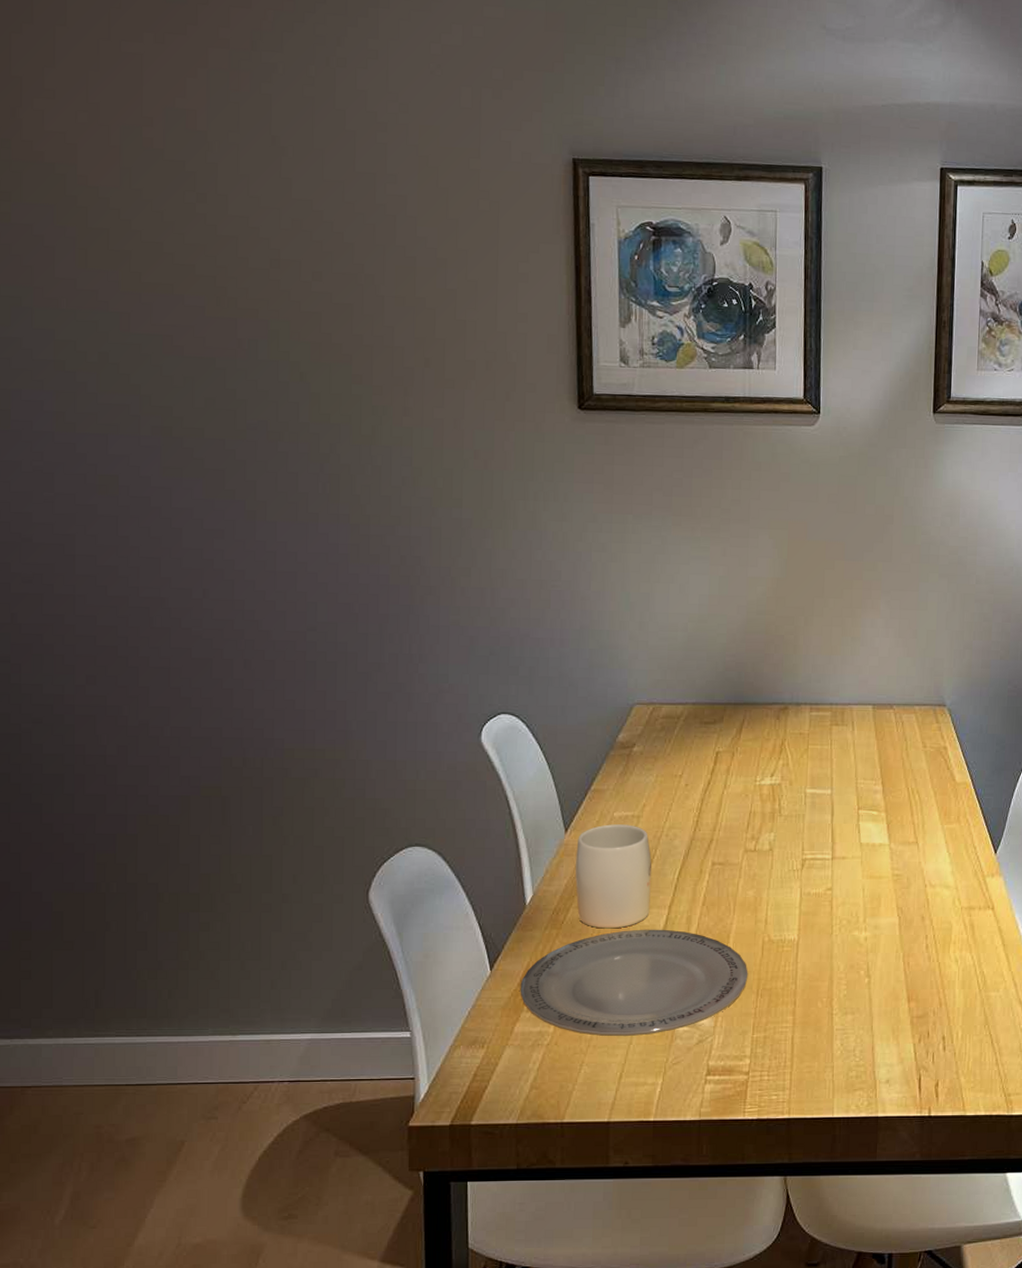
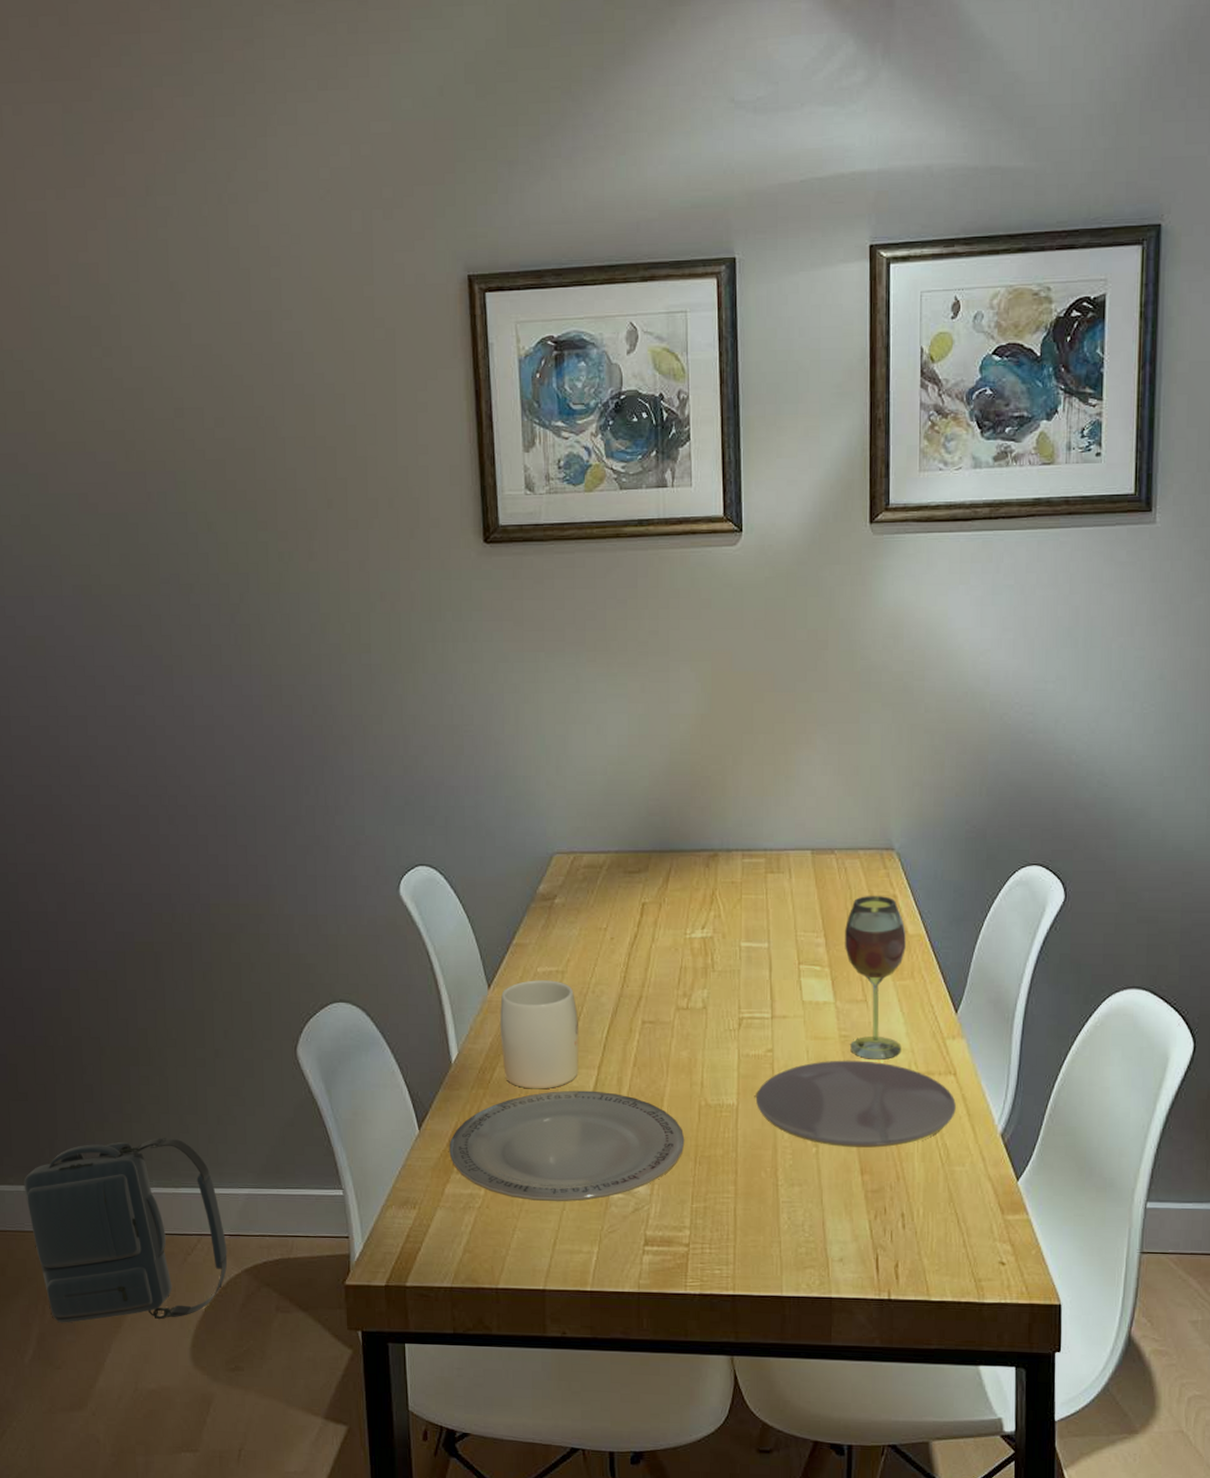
backpack: none [64,985,286,1180] -> present [24,1138,228,1323]
plate: none [816,897,993,978] -> present [756,1060,956,1149]
wineglass: none [900,747,954,896] -> present [845,896,906,1060]

